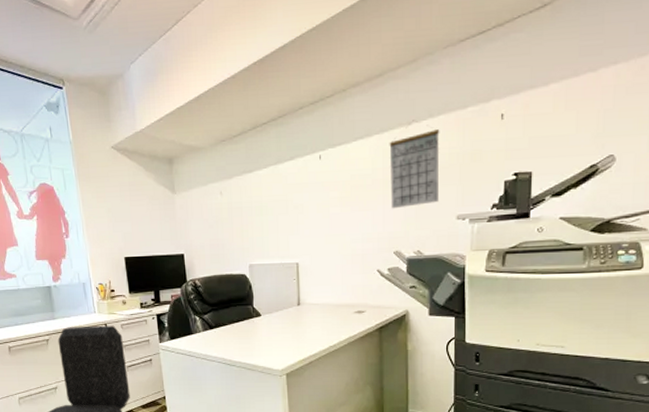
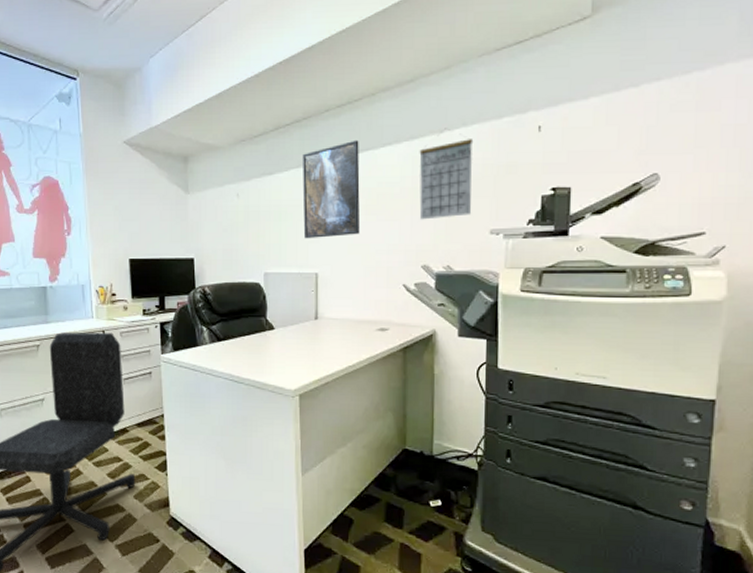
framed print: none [280,135,336,232] -> present [303,140,361,239]

